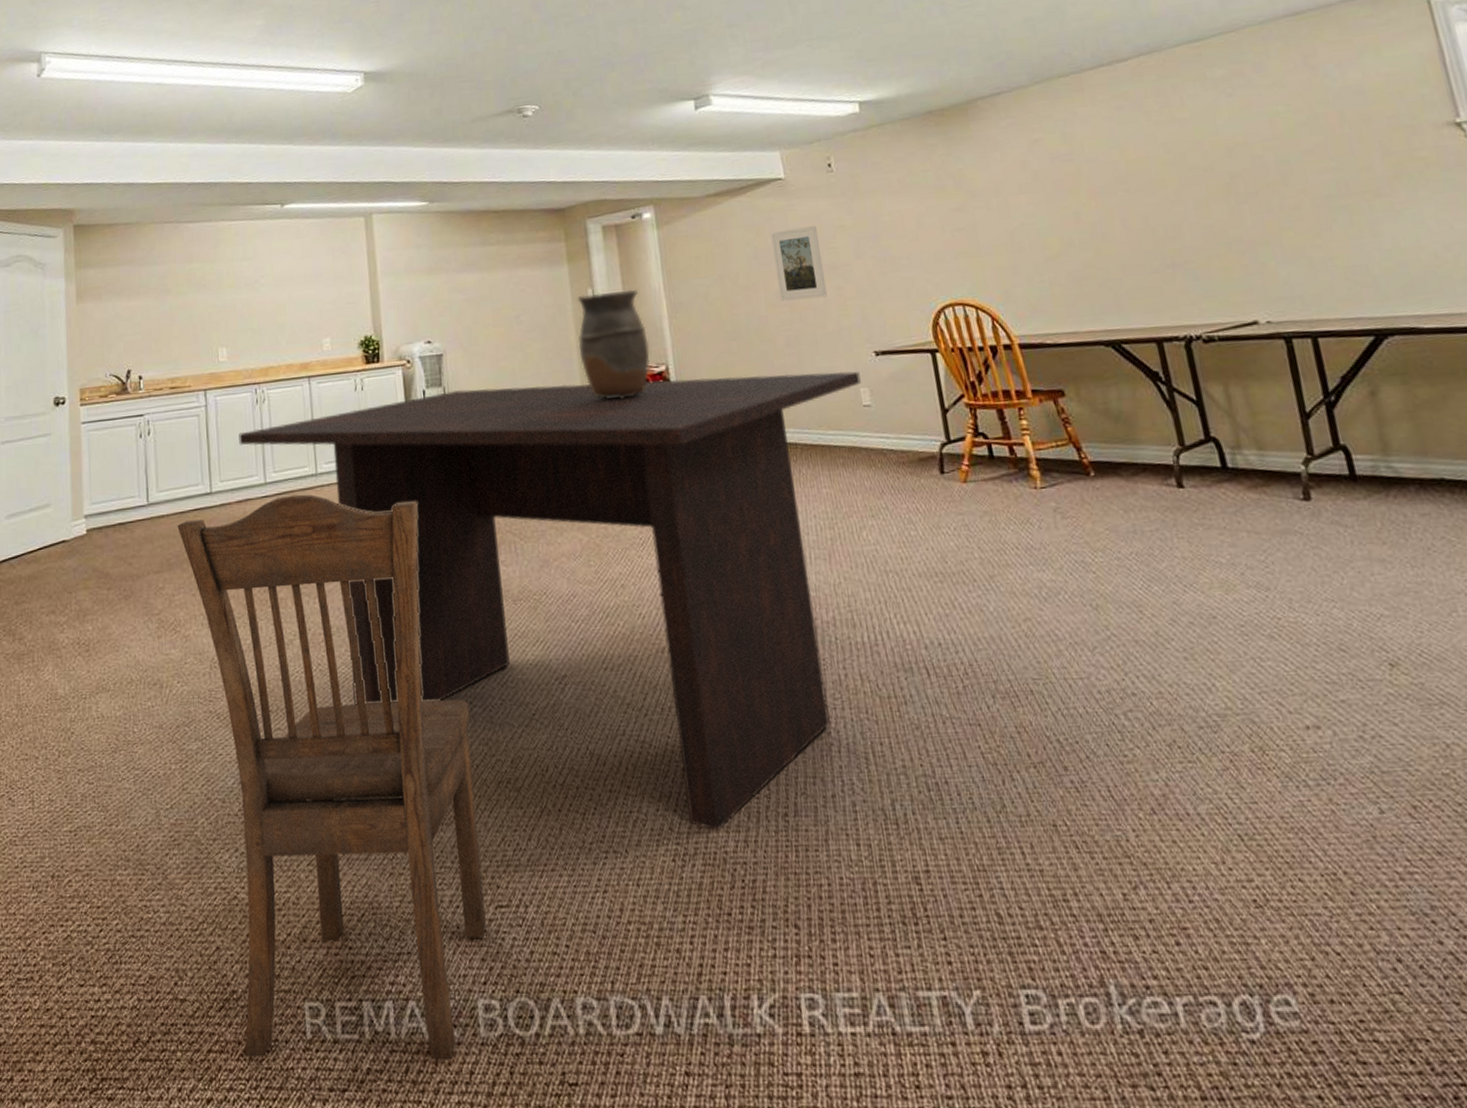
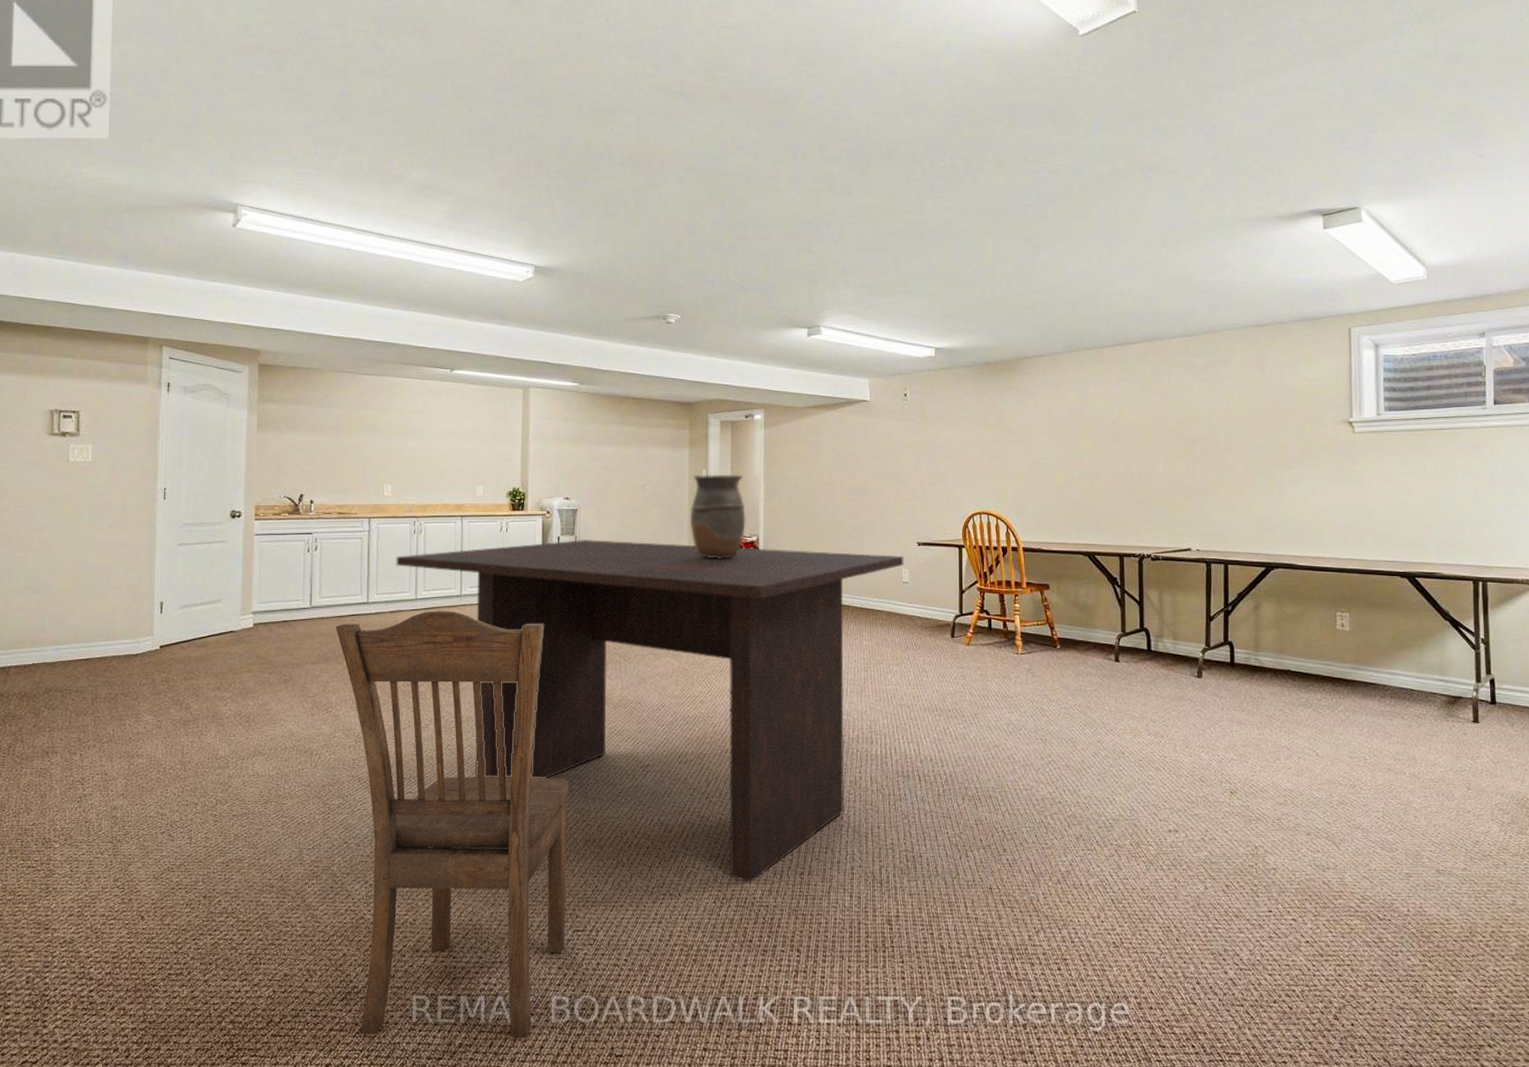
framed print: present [770,225,828,301] -> none [852,440,889,497]

